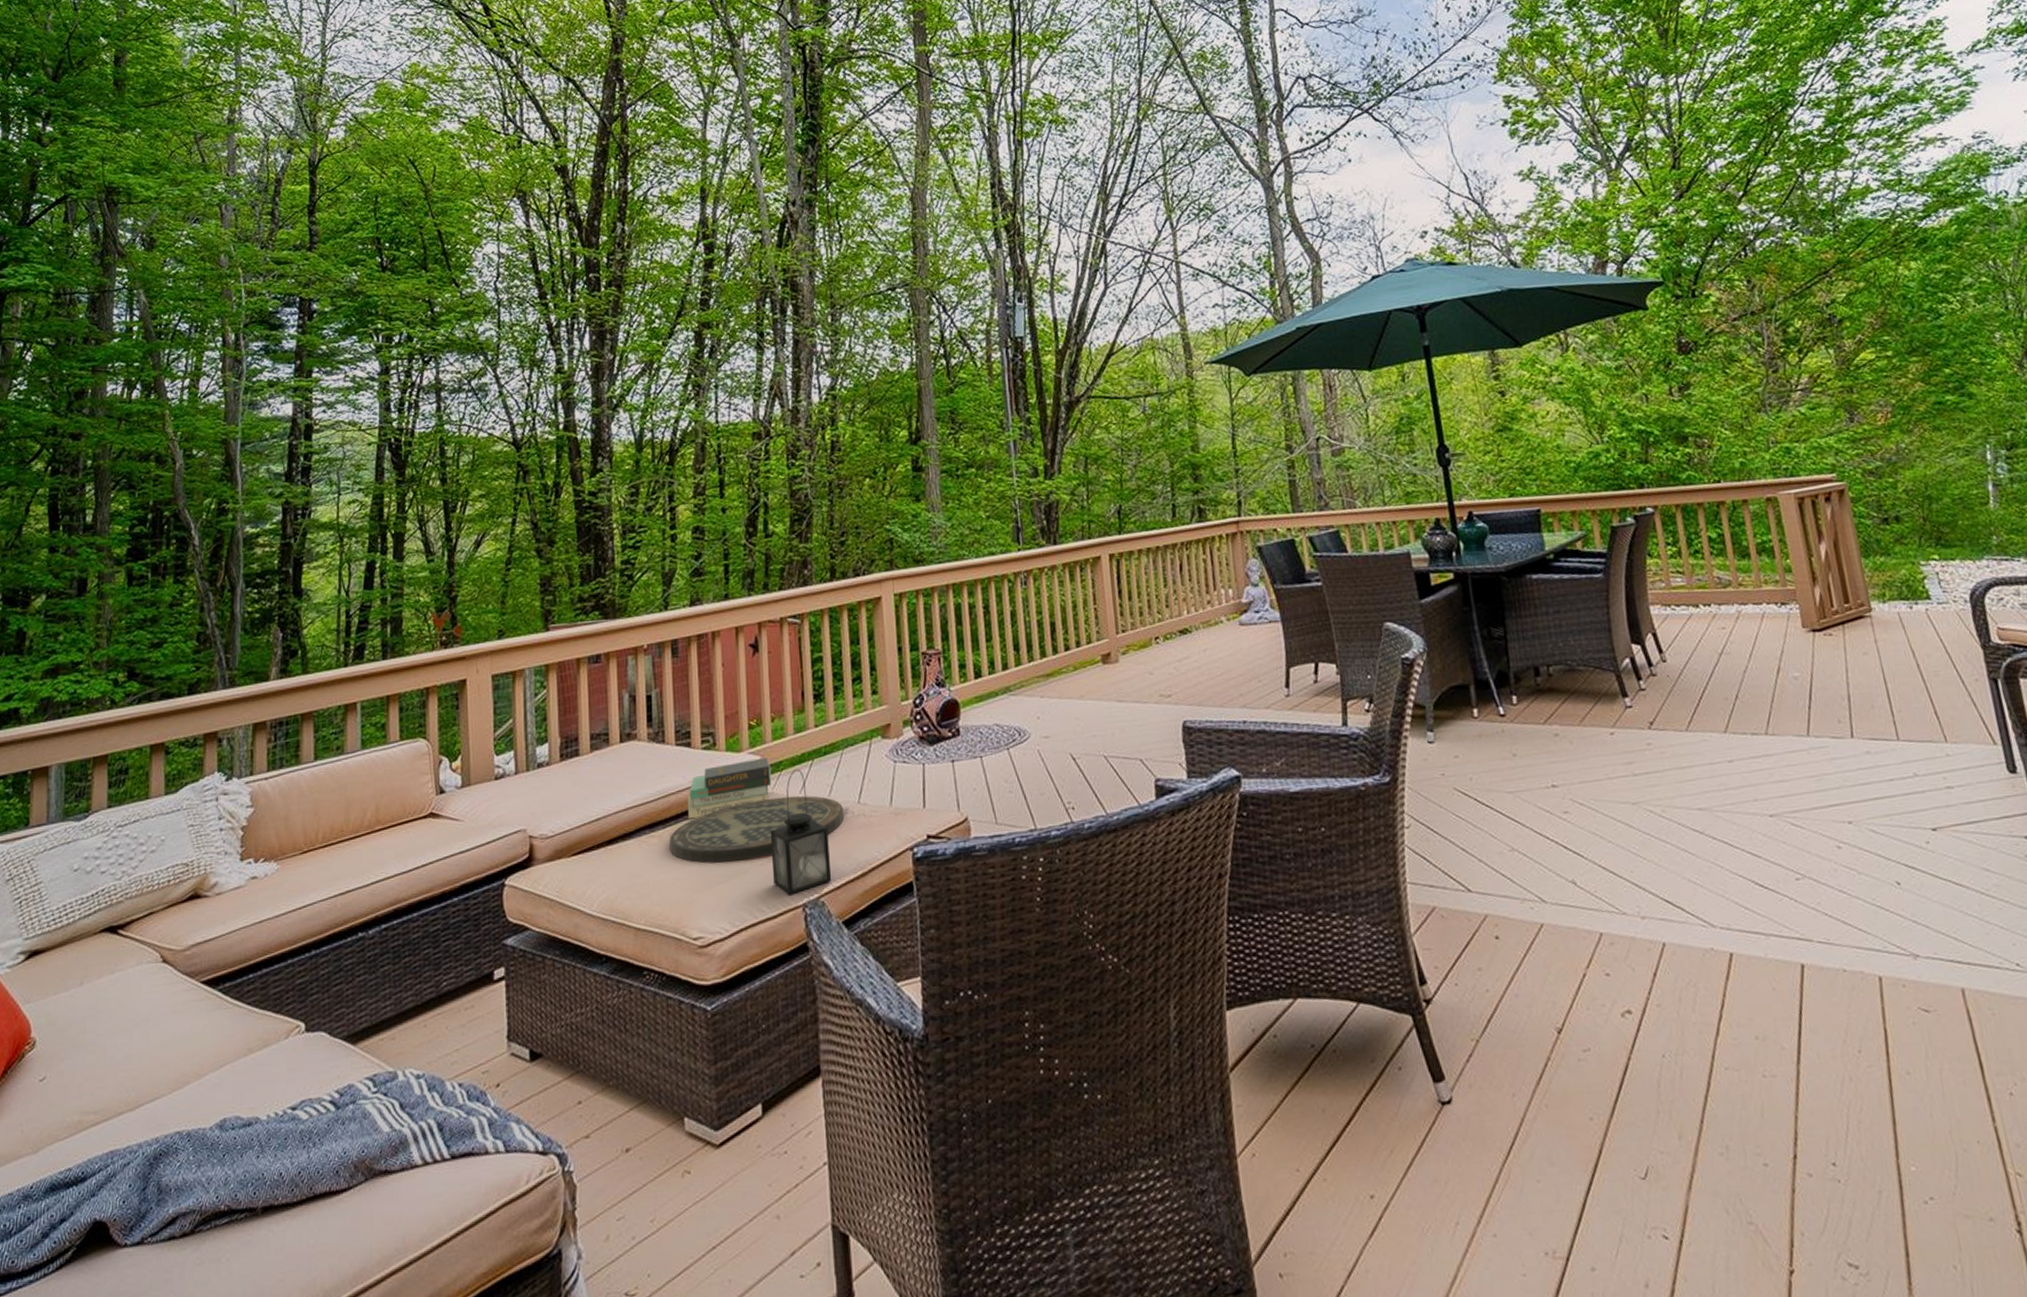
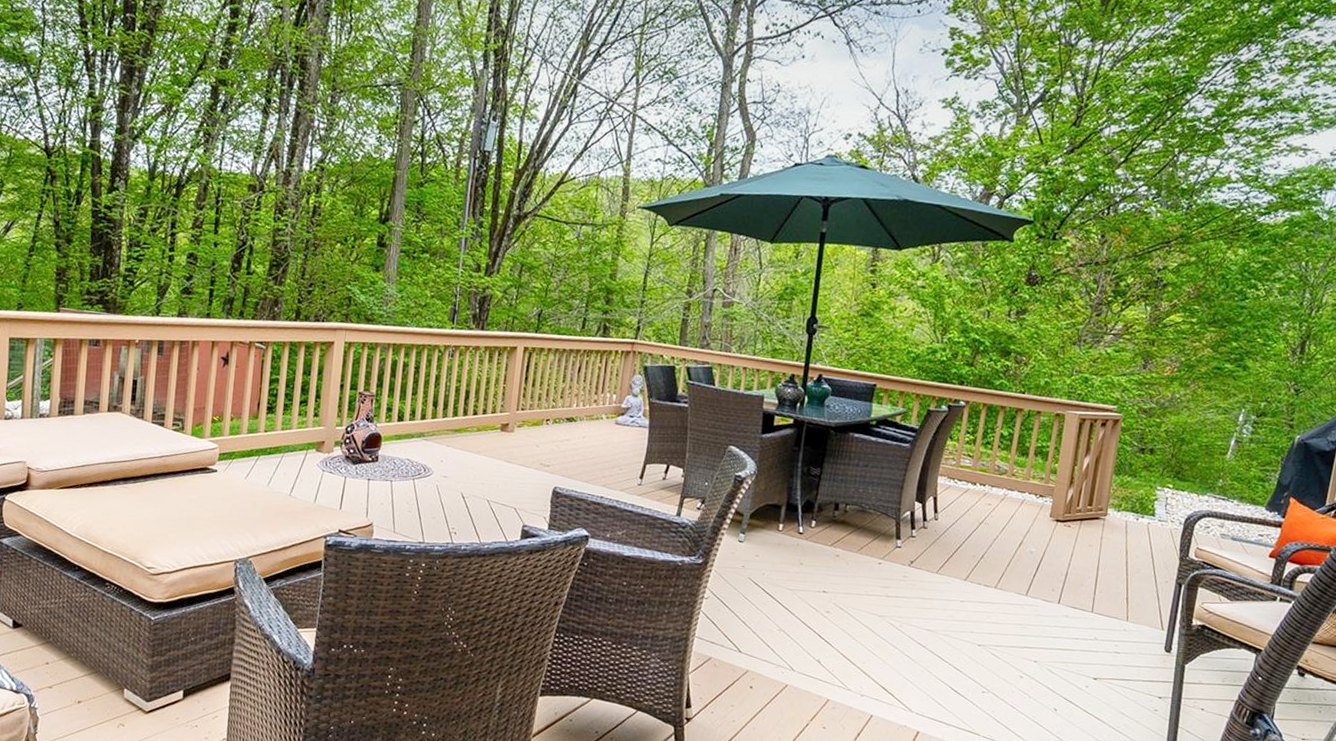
tray: present [669,795,845,863] -> none [137,477,278,520]
books: present [687,757,772,819] -> none [154,445,225,481]
lantern: present [770,768,832,896] -> none [215,460,263,552]

